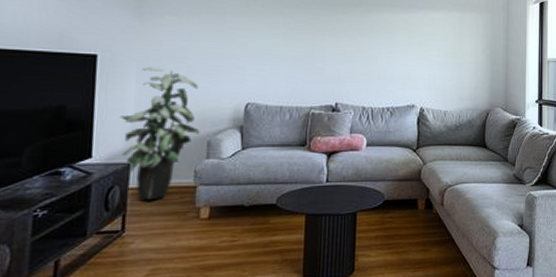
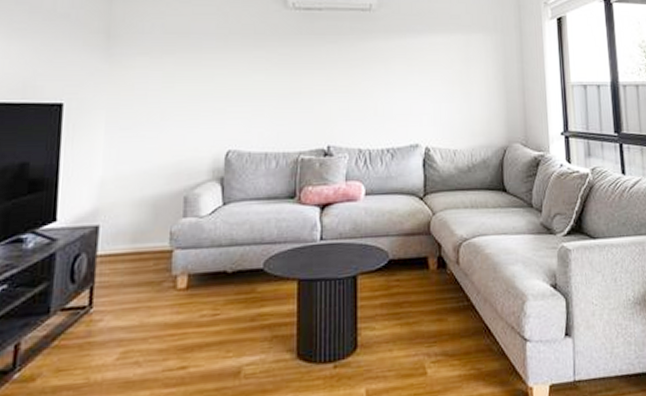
indoor plant: present [120,67,200,200] -> none [87,114,176,269]

